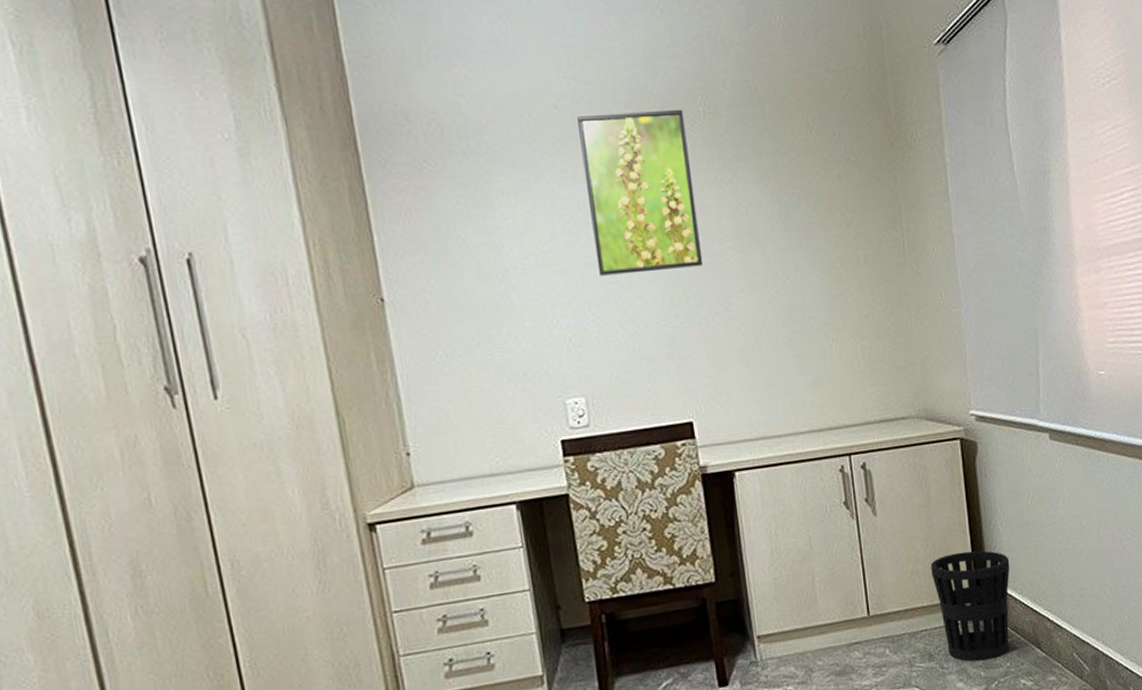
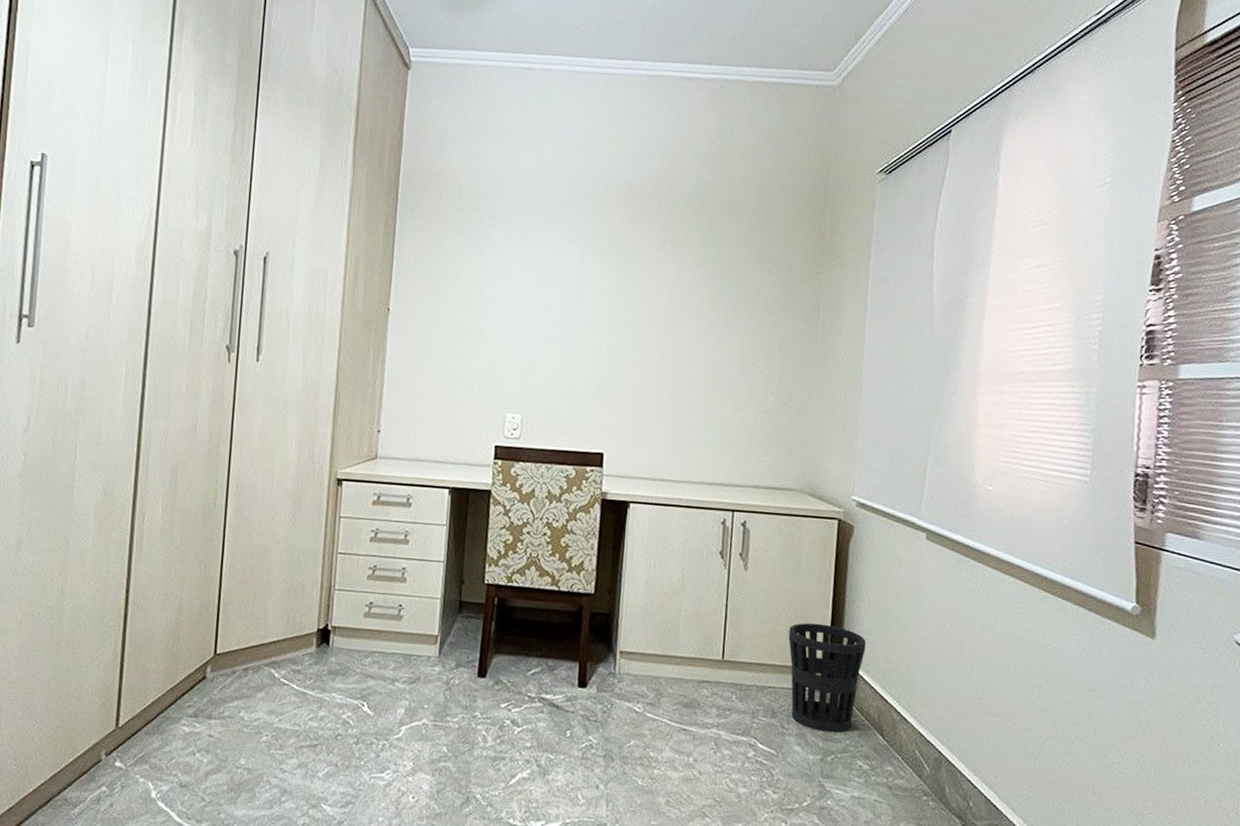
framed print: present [577,109,704,276] -> none [553,193,649,326]

